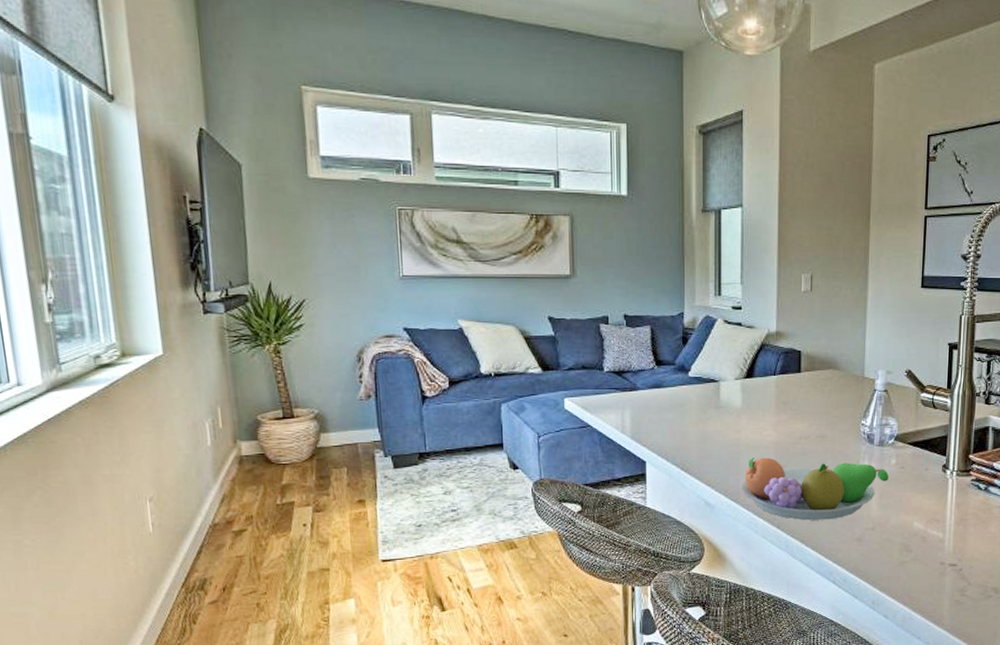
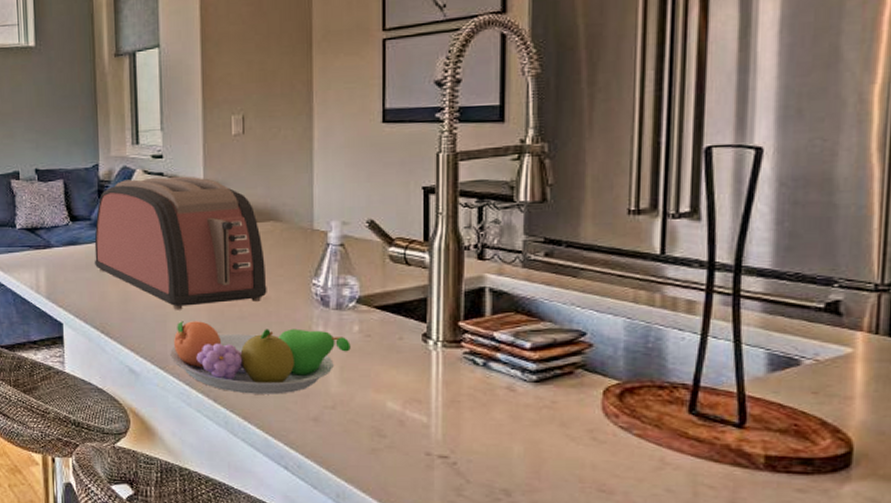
toaster: none [677,327,825,448] -> present [94,176,267,310]

